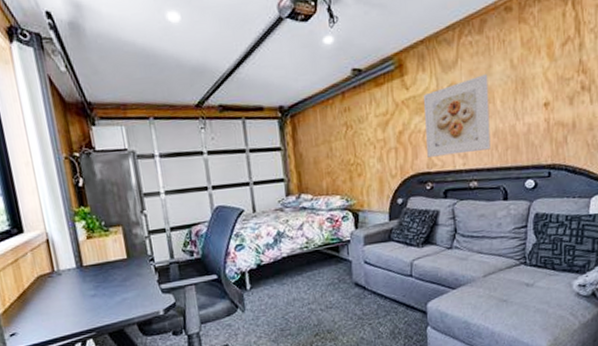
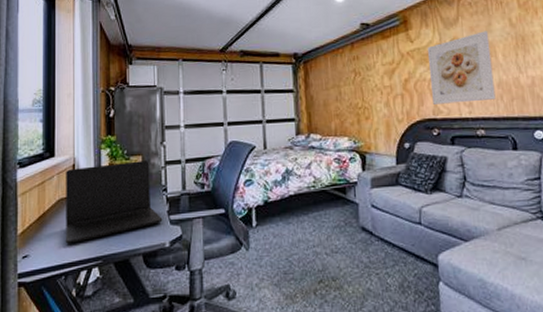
laptop: none [39,231,154,320] -> present [66,160,163,244]

